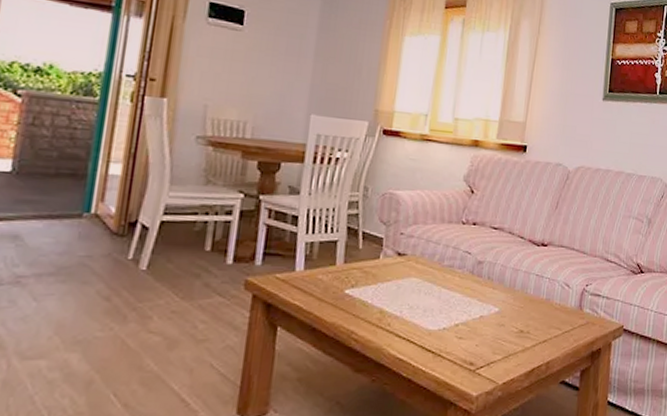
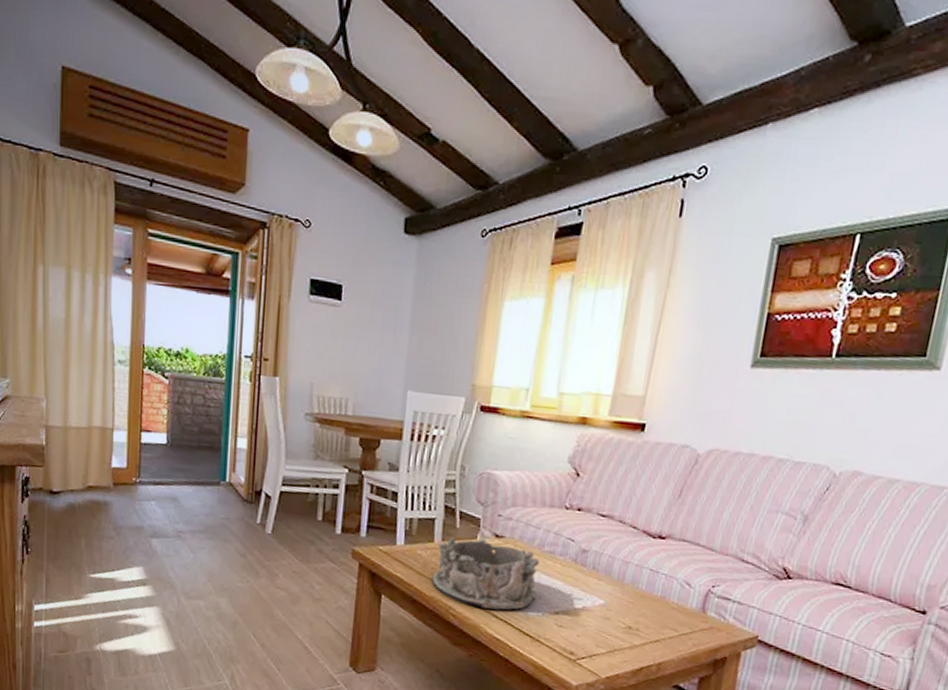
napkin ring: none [332,257,440,329] -> present [431,537,540,610]

